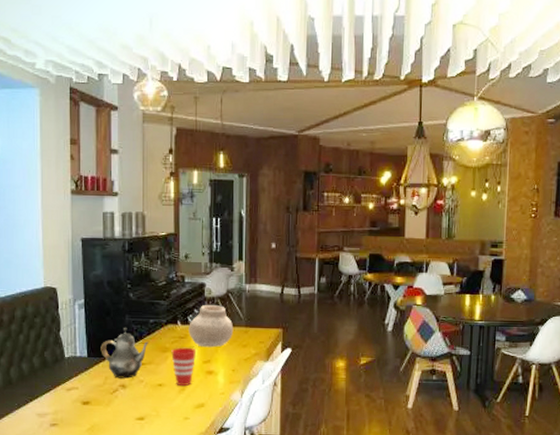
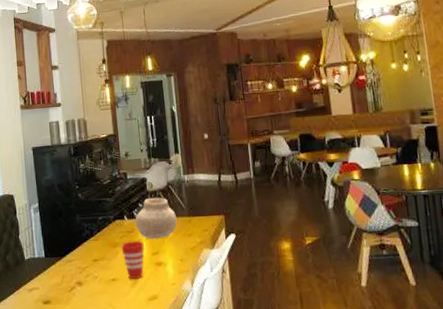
teapot: present [100,327,148,378] -> none [56,226,99,276]

